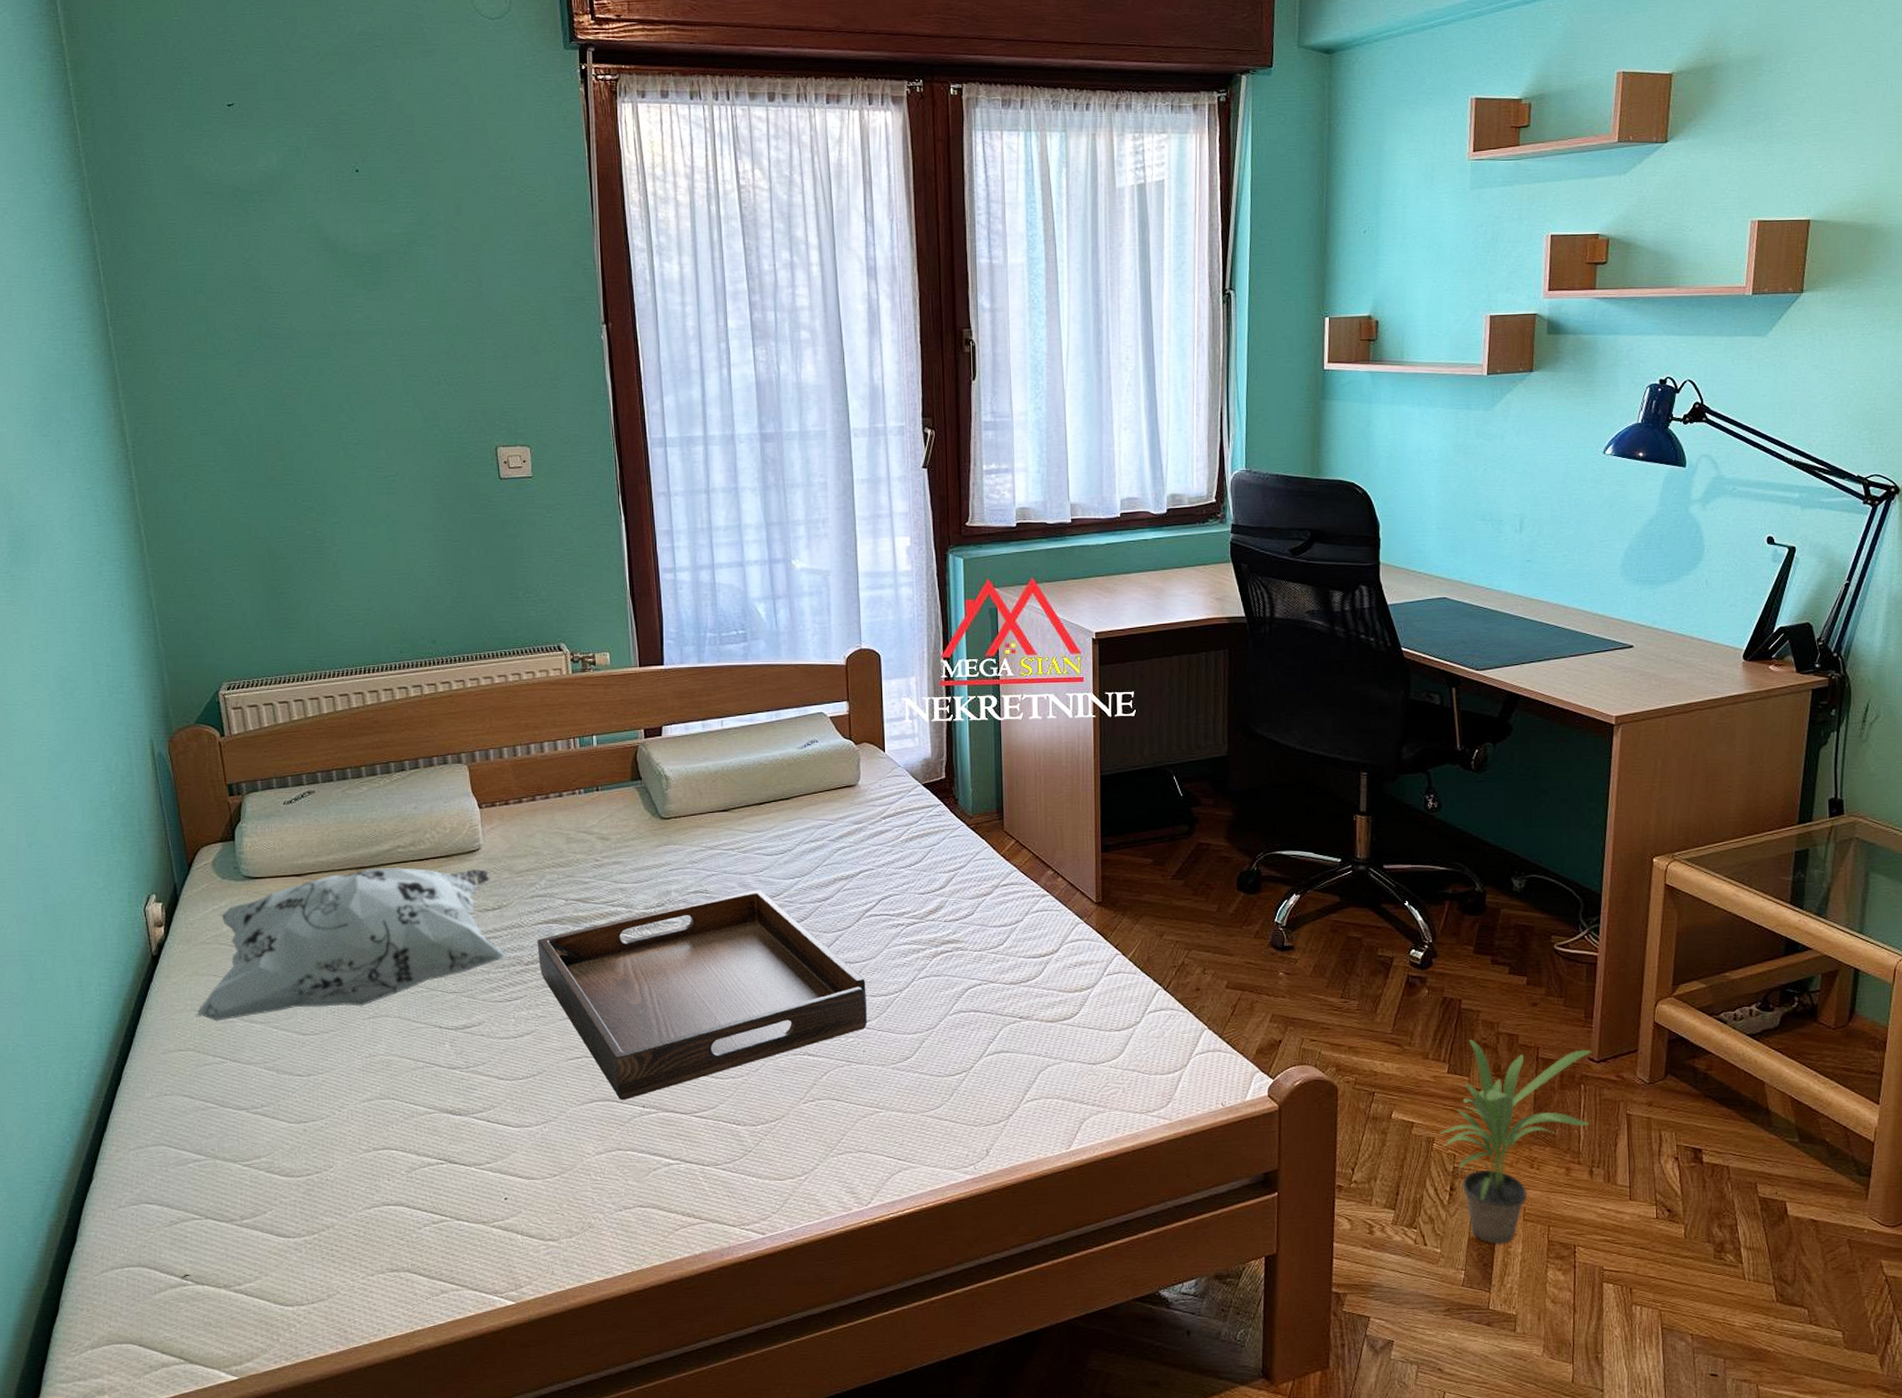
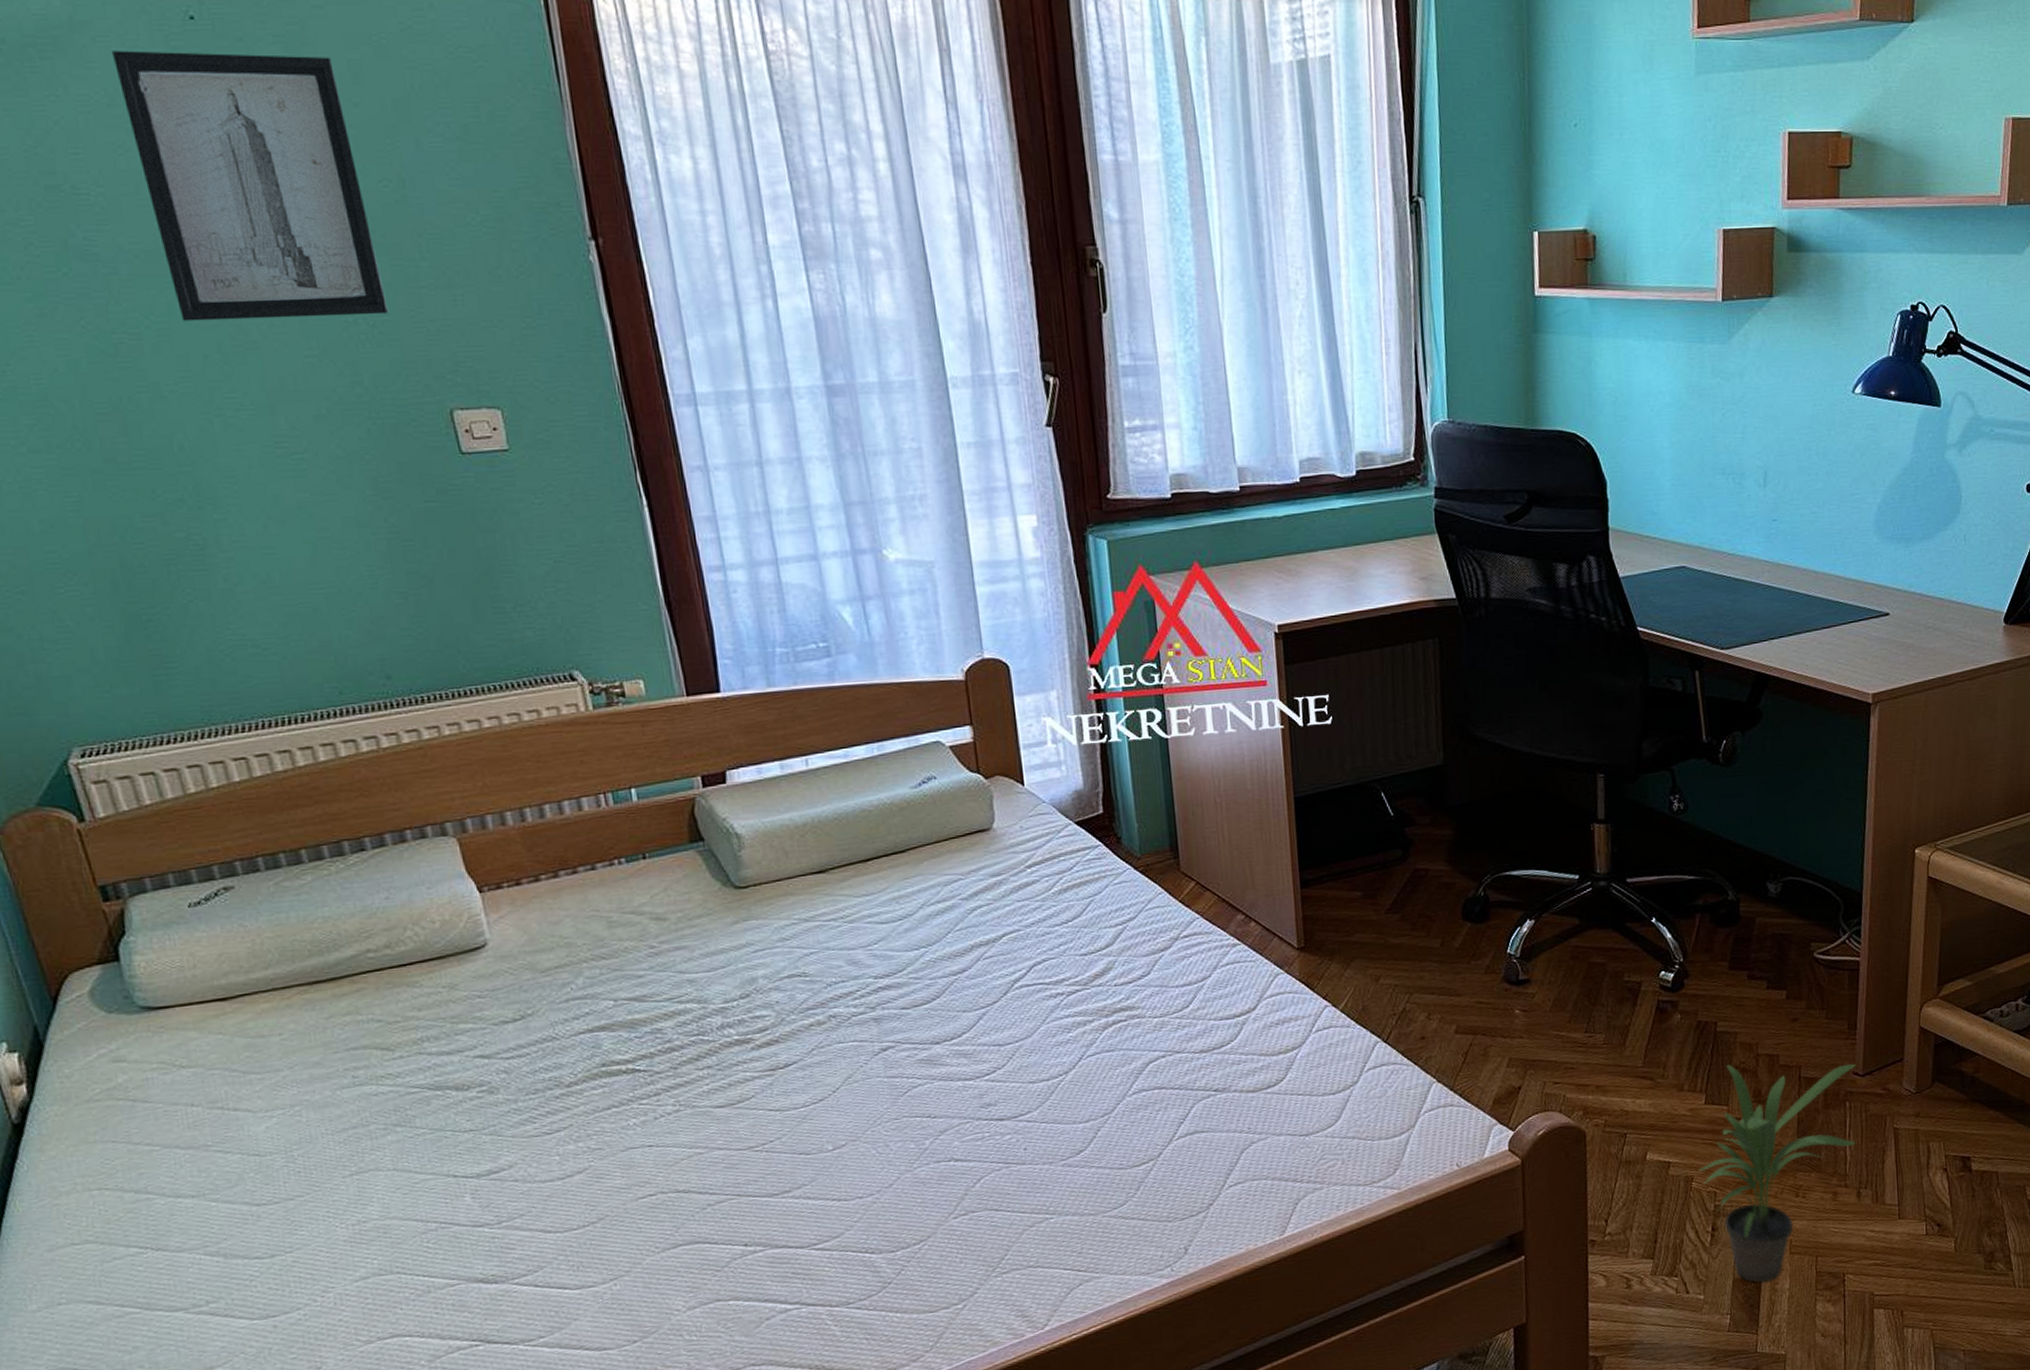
decorative pillow: present [196,867,508,1021] -> none [91,970,542,1201]
wall art: none [304,194,462,381] -> present [111,50,389,322]
serving tray: present [537,890,867,1100] -> none [579,966,1027,1240]

